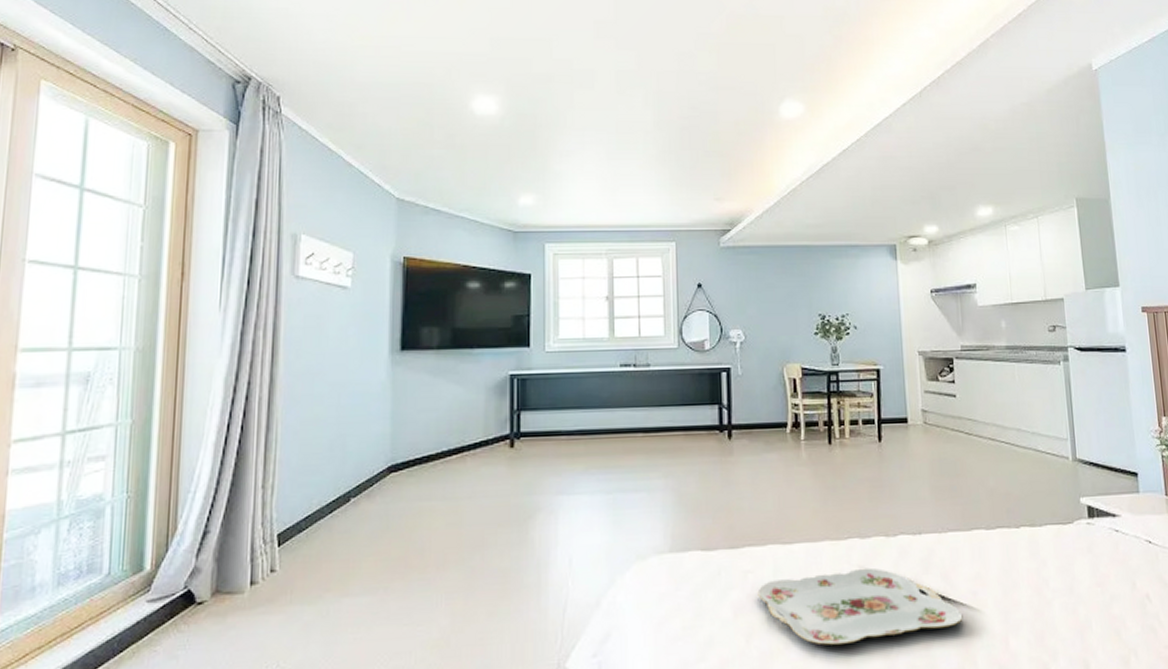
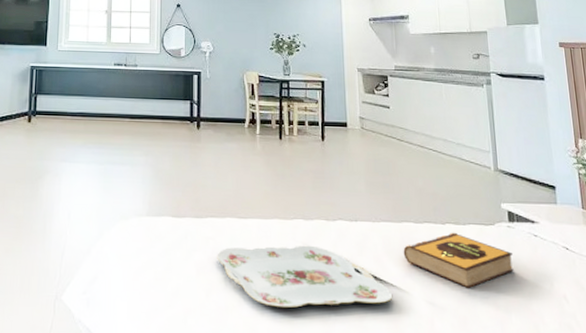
hardback book: none [973,535,1094,598] -> present [403,232,514,288]

